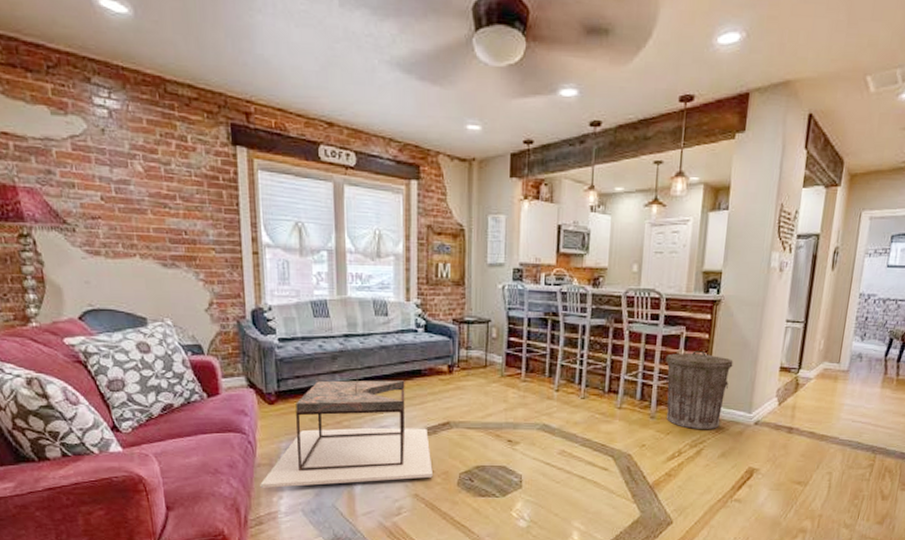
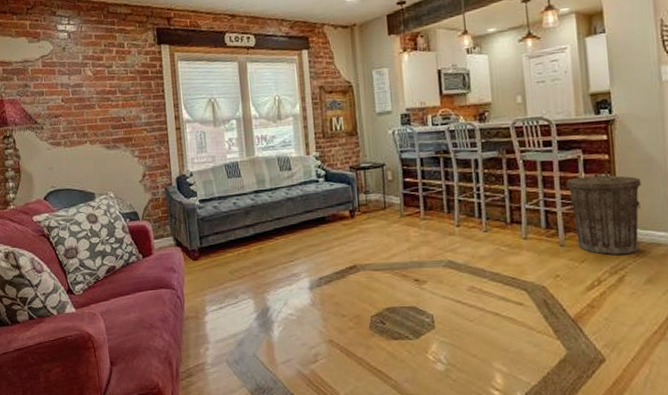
coffee table: present [260,374,433,488] -> none [188,226,345,340]

